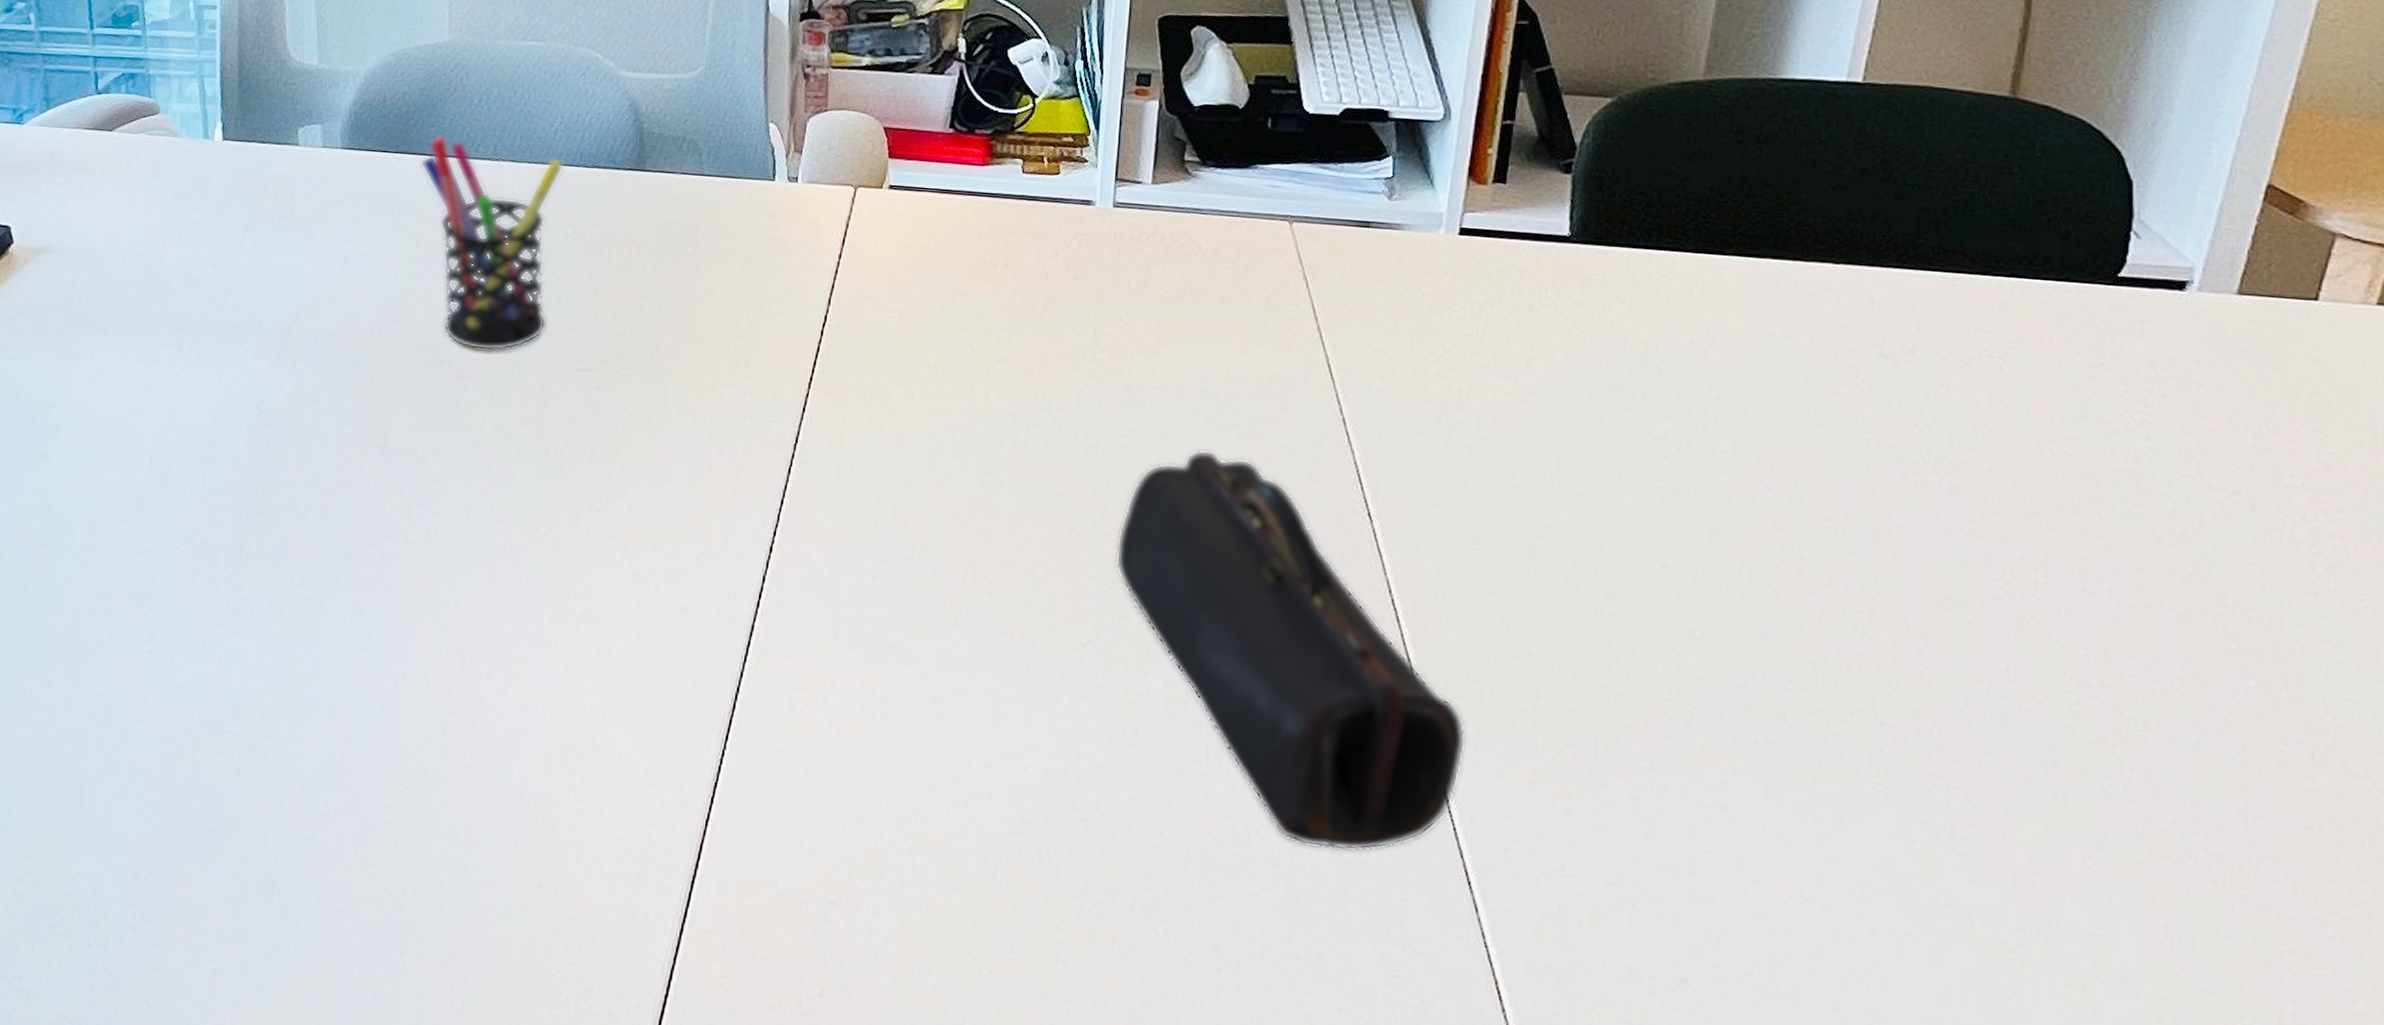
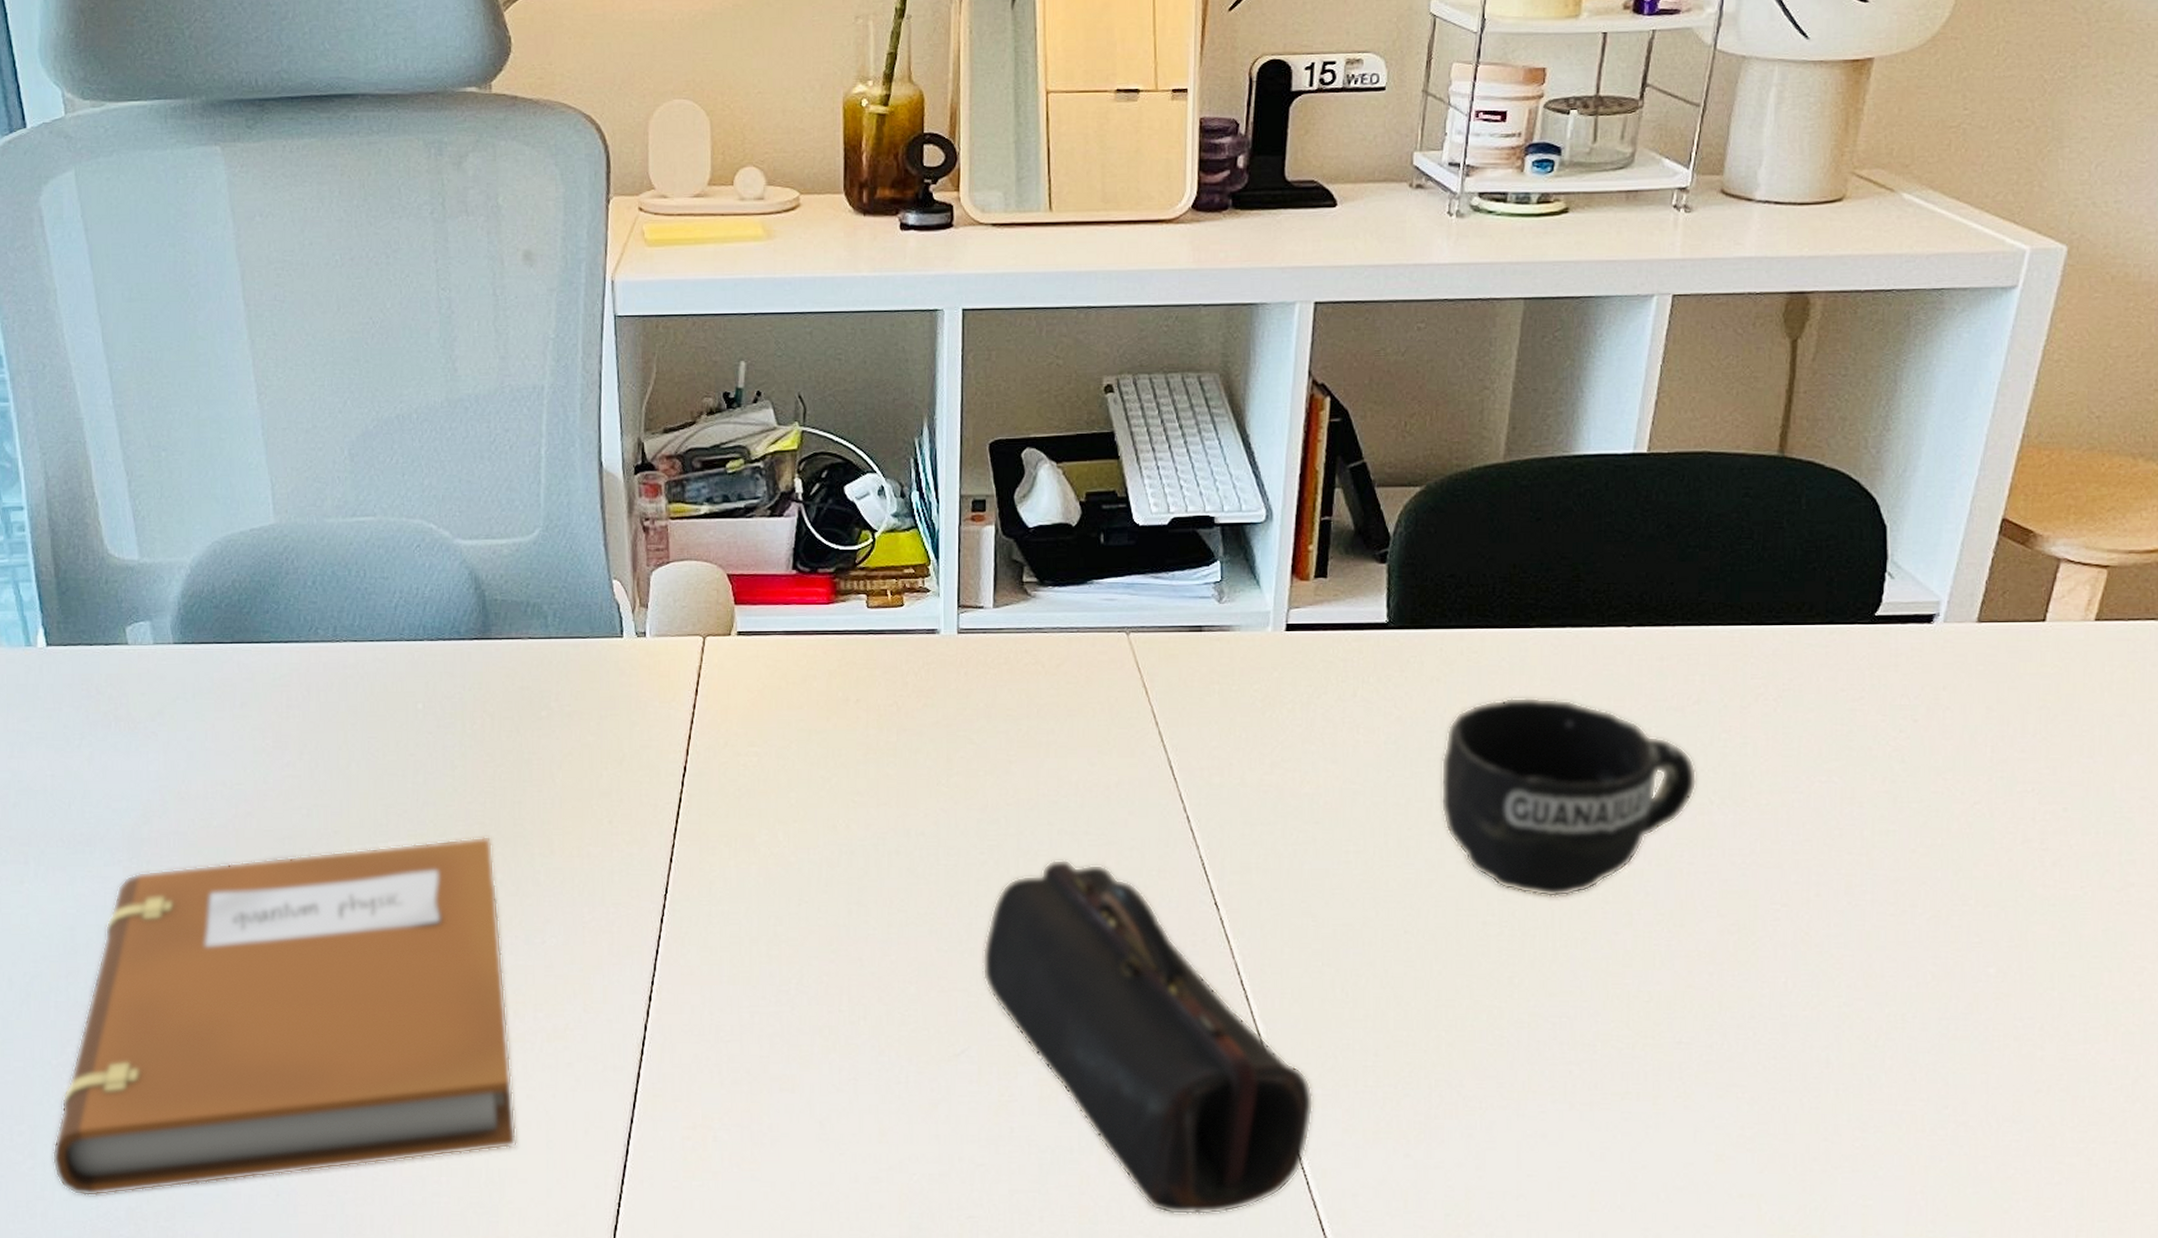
notebook: none [169,366,628,689] -> present [52,835,517,1197]
pen holder: present [420,135,564,351] -> none [259,621,407,834]
mug: none [1620,326,1910,548] -> present [1441,697,1697,898]

